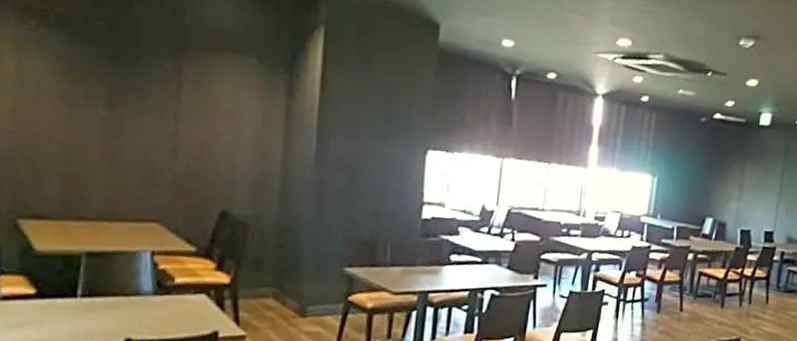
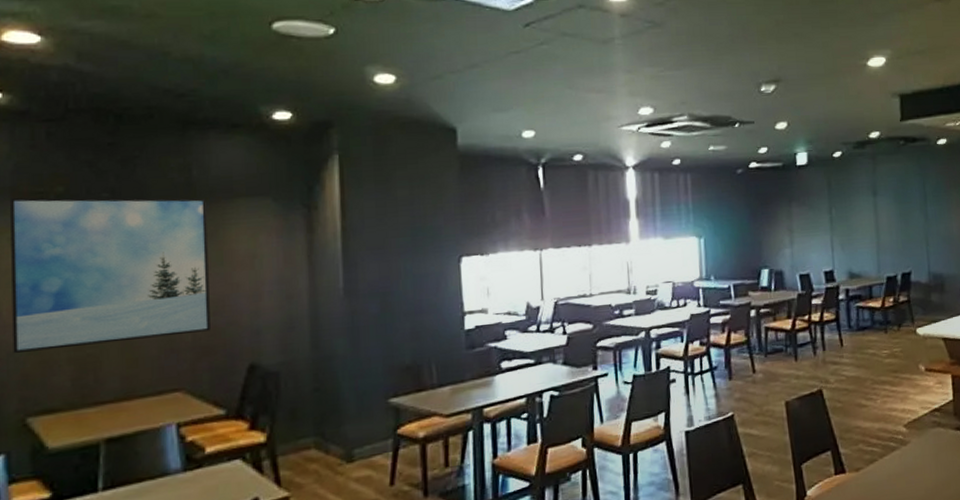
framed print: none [9,9,196,173] -> present [9,197,210,354]

